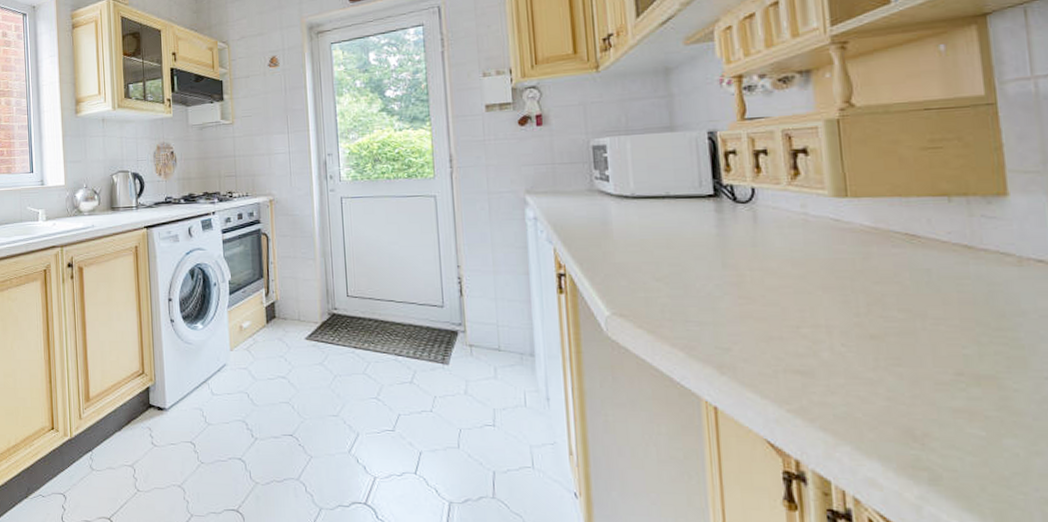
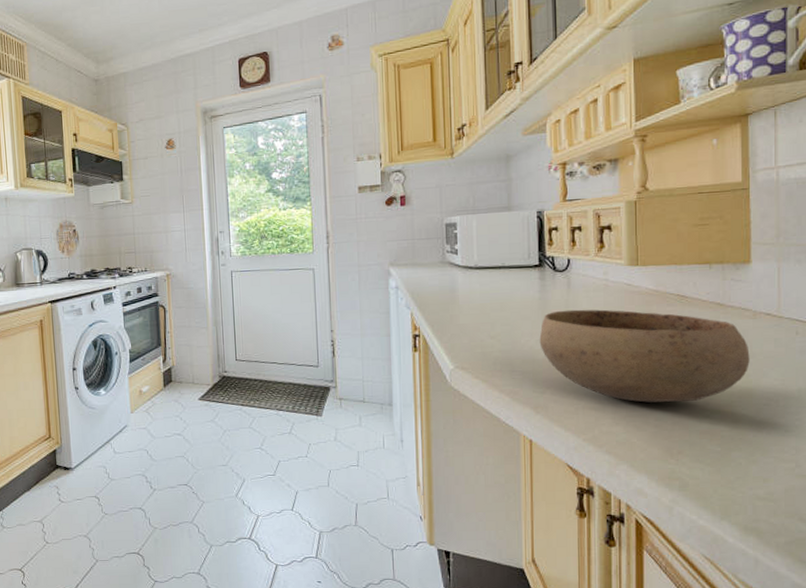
bowl: none [719,249,1019,370] -> present [539,309,750,403]

